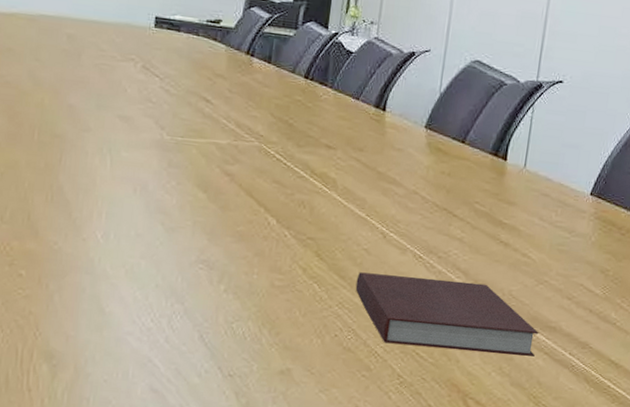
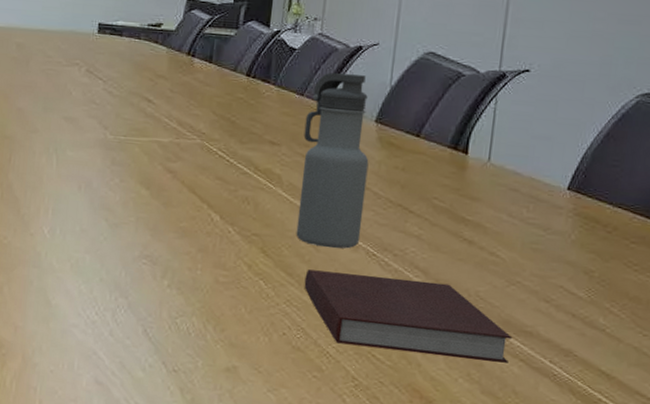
water bottle: none [349,77,419,252] -> present [296,73,369,249]

